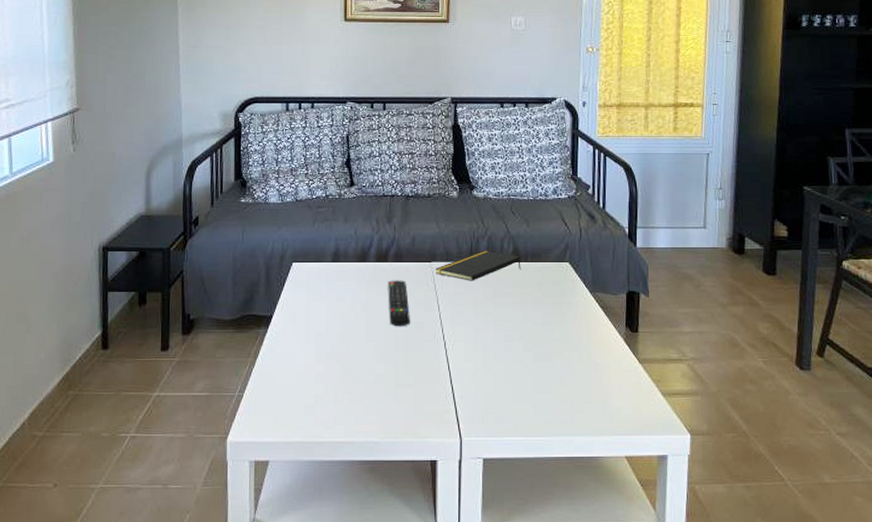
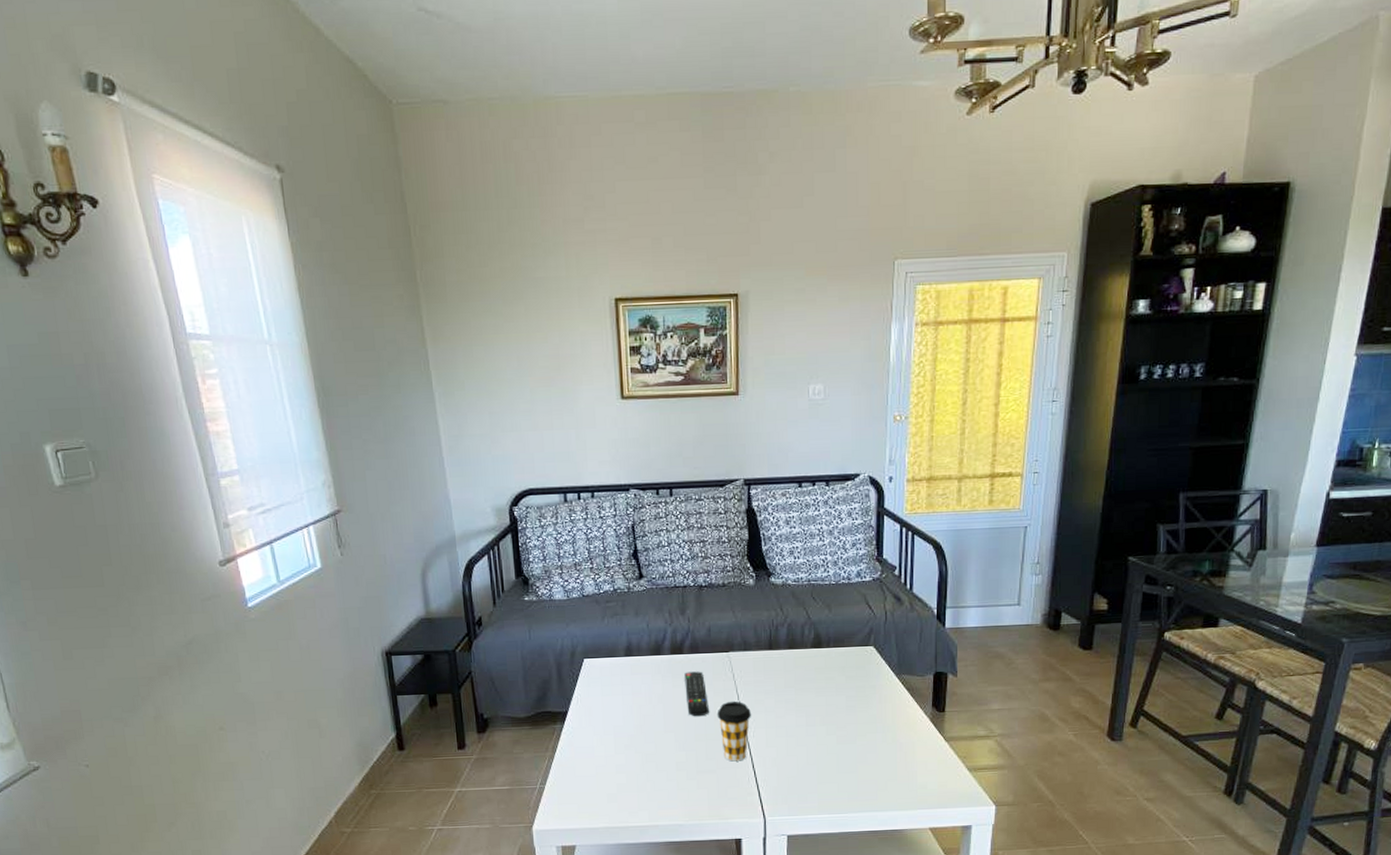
coffee cup: none [417,312,451,376] -> present [717,701,751,762]
notepad: present [435,250,521,281] -> none [732,637,823,669]

